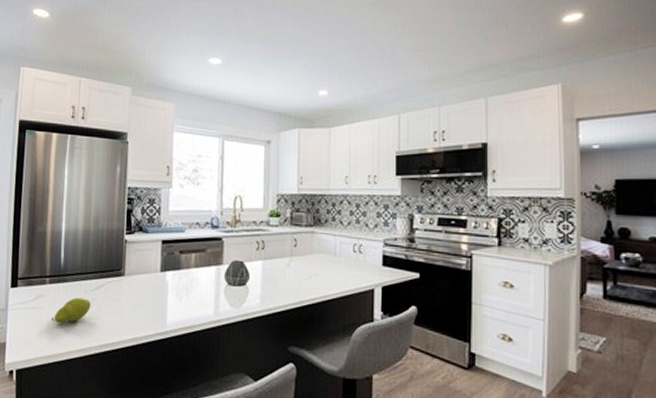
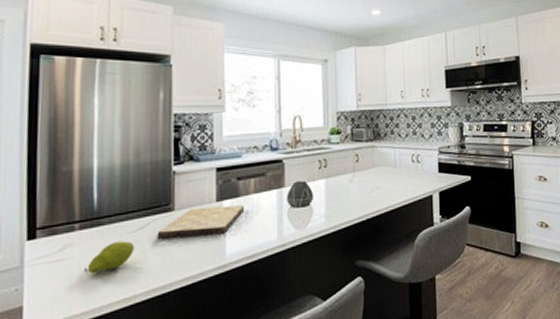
cutting board: none [109,275,184,303] -> present [157,205,244,239]

